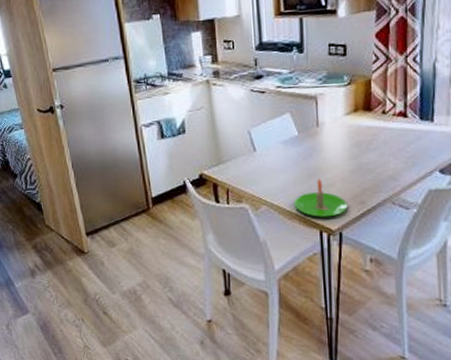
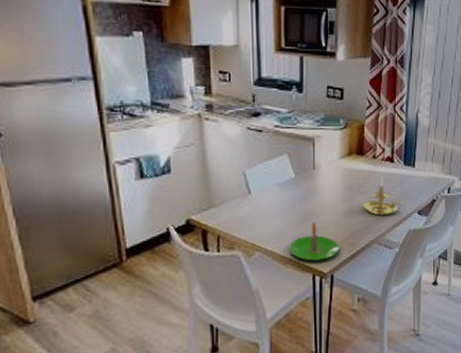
candle holder: none [372,132,422,174] -> present [362,176,404,216]

